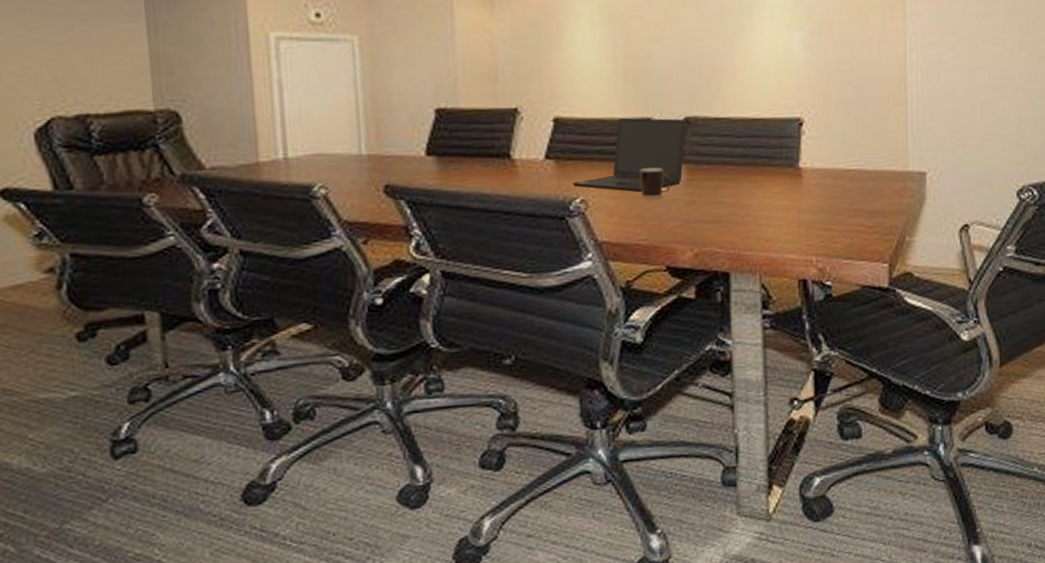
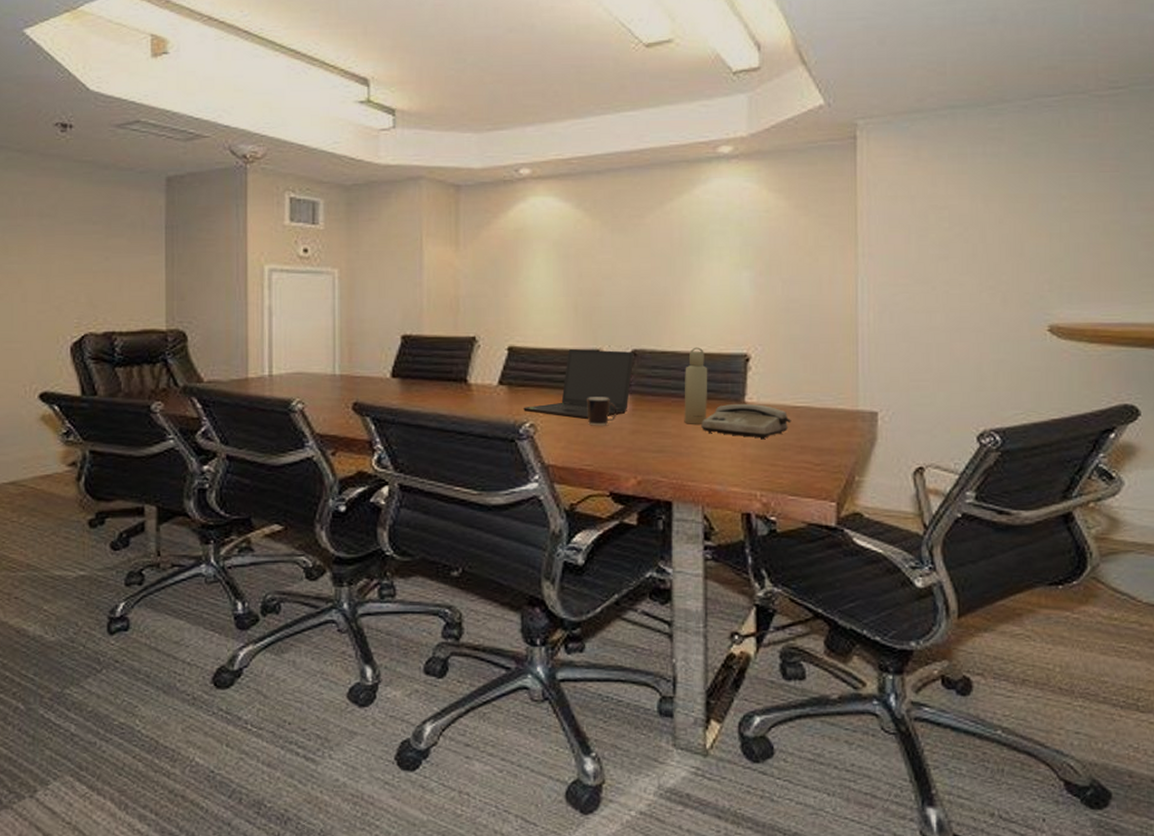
bottle: none [739,112,762,194] -> present [684,347,708,425]
telephone: none [757,168,845,204] -> present [701,403,792,439]

